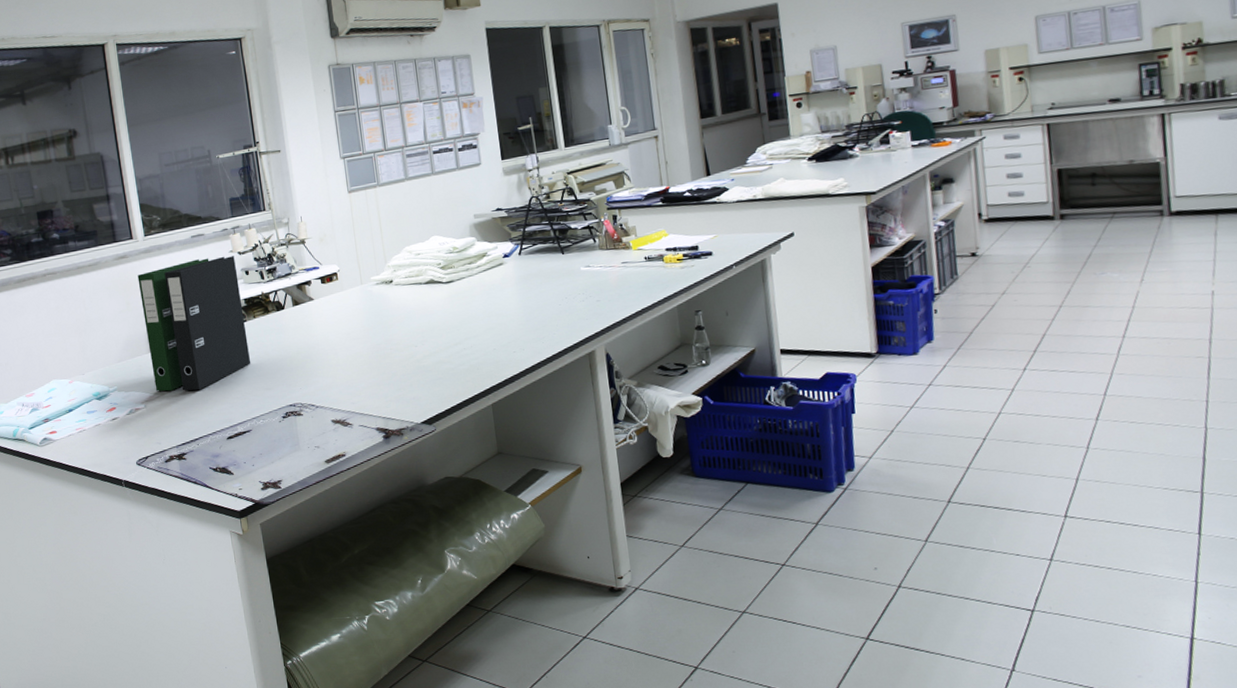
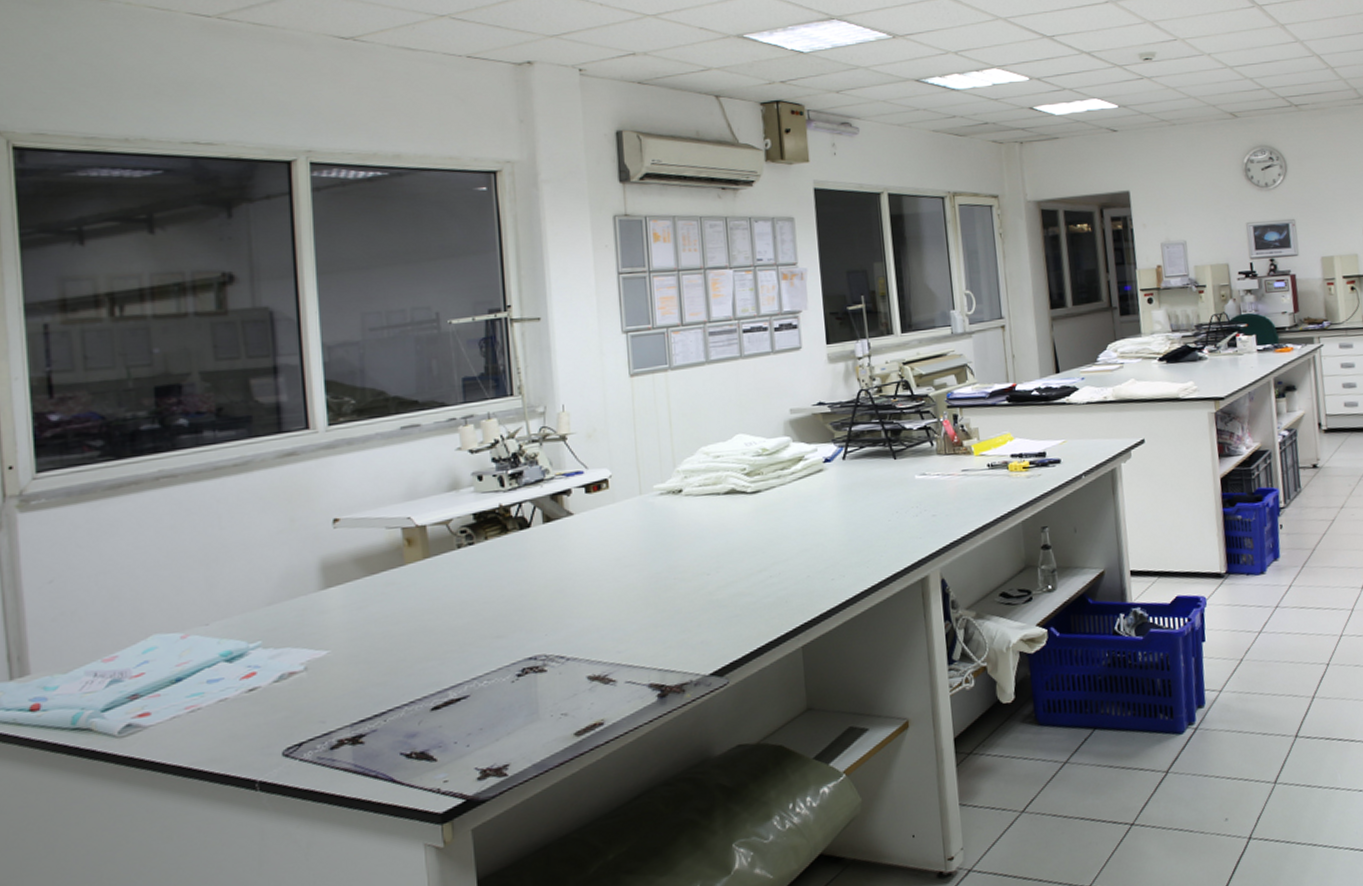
binder: present [137,256,251,392] -> none [311,455,477,646]

